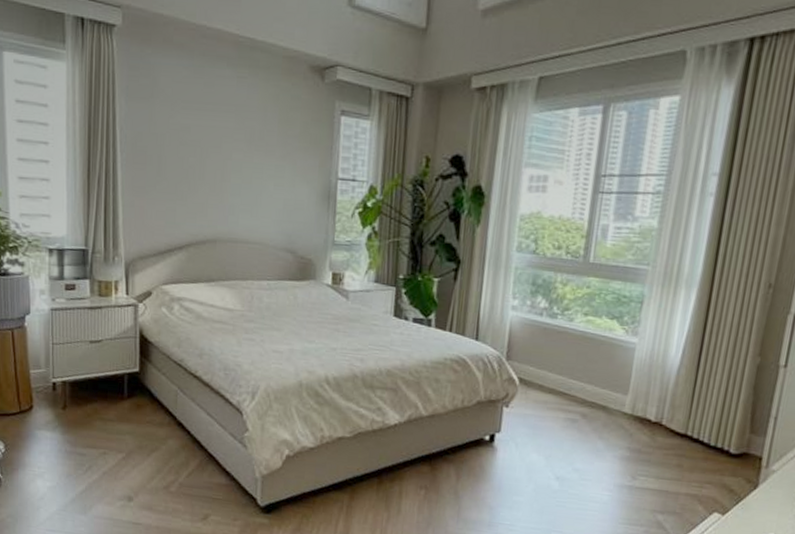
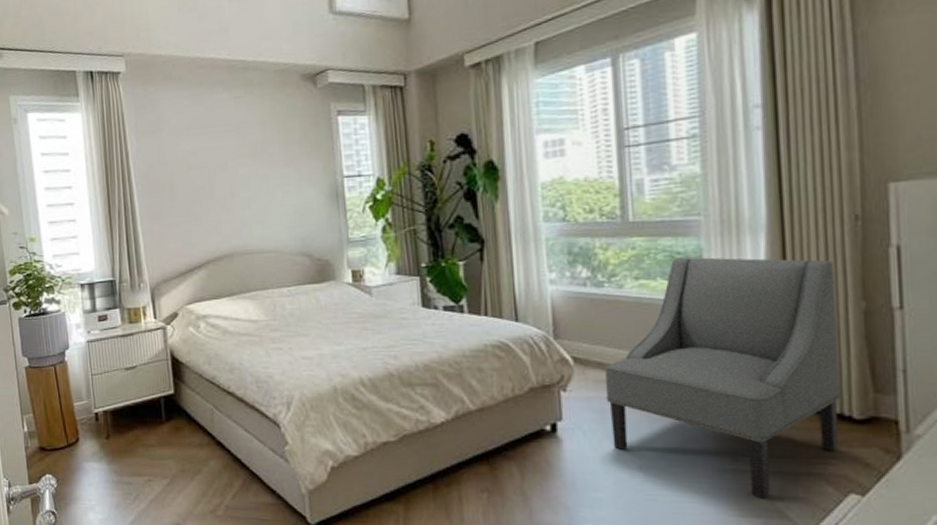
chair: none [539,300,744,512] -> present [605,256,840,499]

